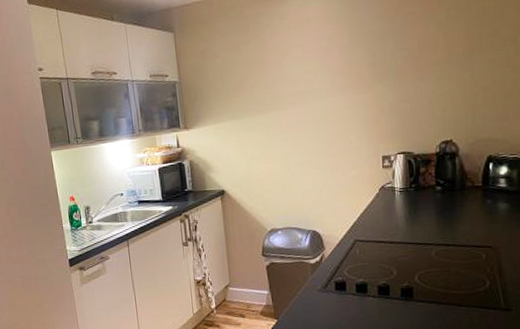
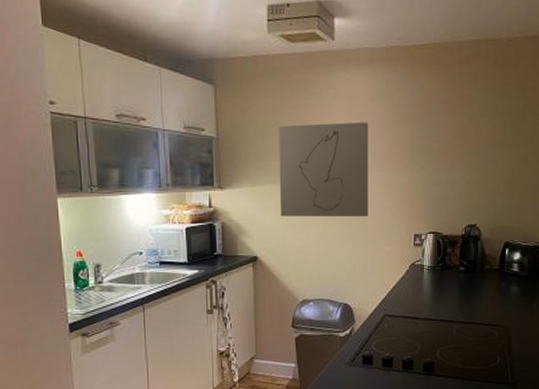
wall art: none [236,46,332,150] -> present [278,122,368,217]

